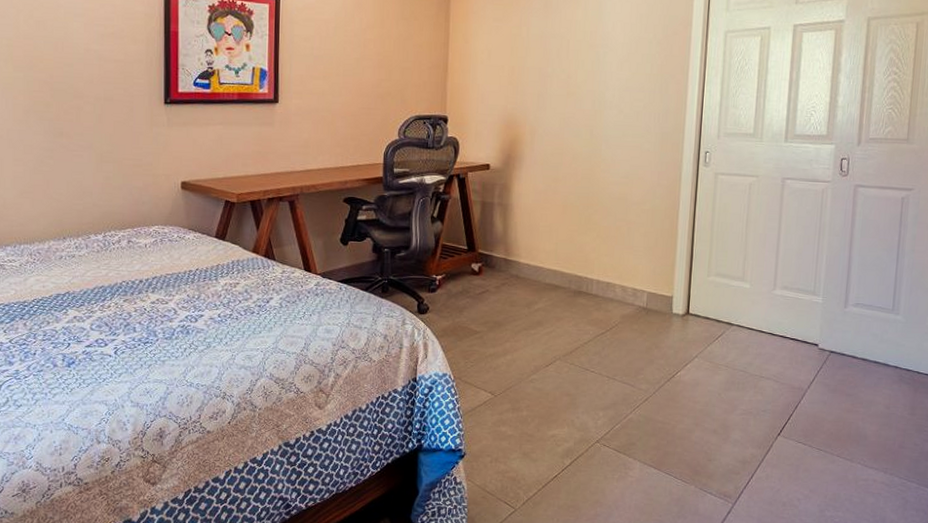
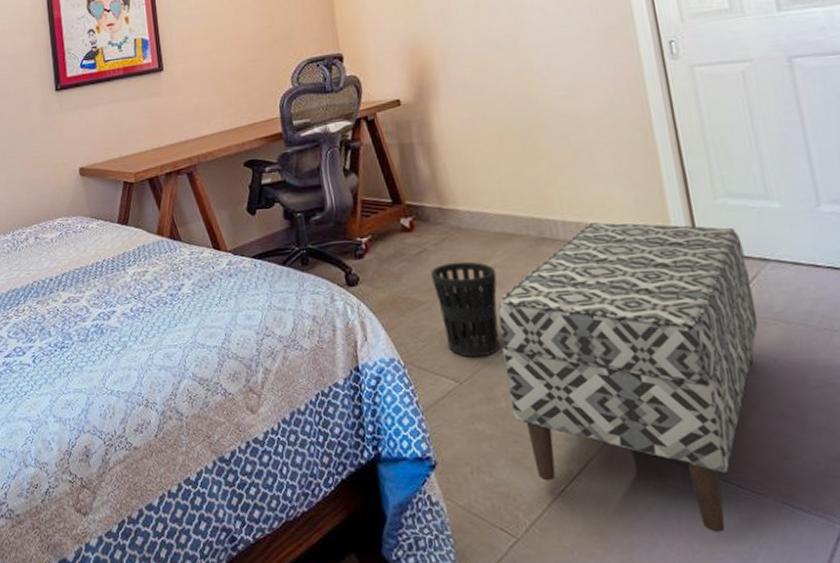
wastebasket: none [488,303,540,378] -> present [431,261,500,357]
bench: none [530,284,719,507] -> present [498,222,759,532]

